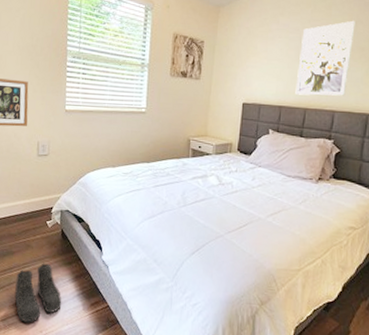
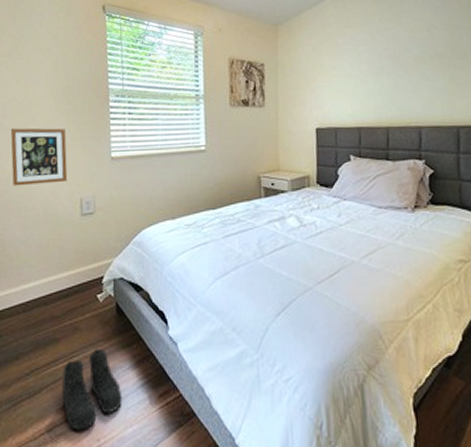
wall art: present [295,20,355,96] -> none [372,26,430,113]

